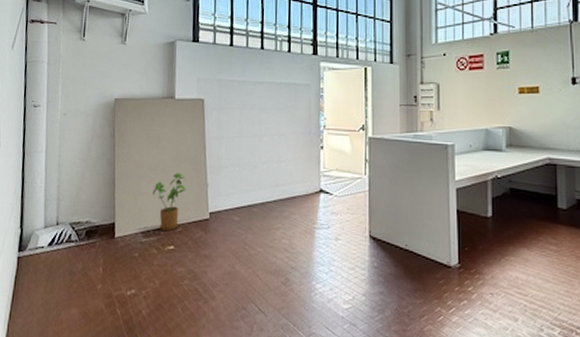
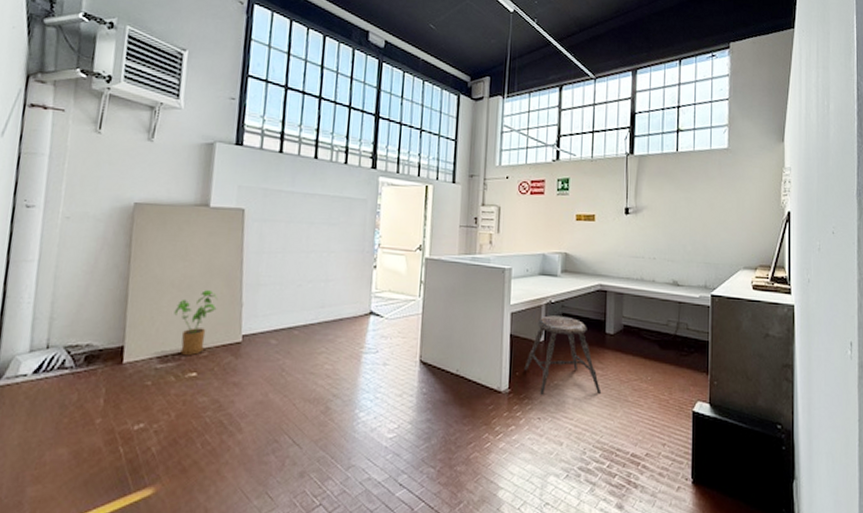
stool: none [473,191,557,270] -> present [524,315,602,395]

